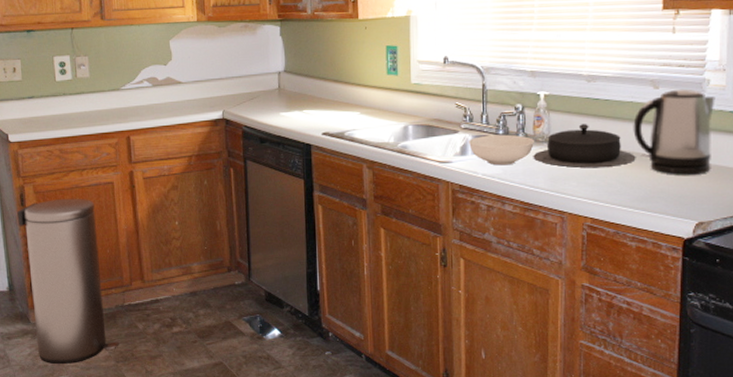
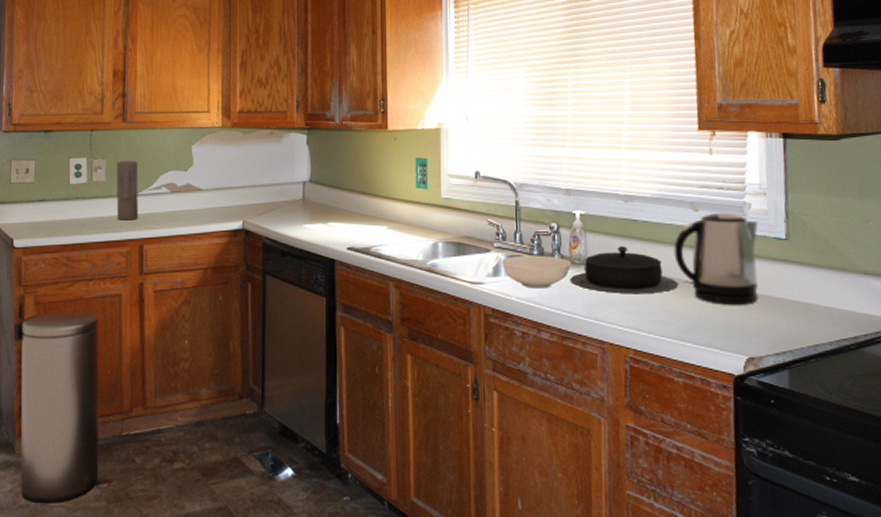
canister: none [98,56,124,114] -> present [116,160,139,221]

